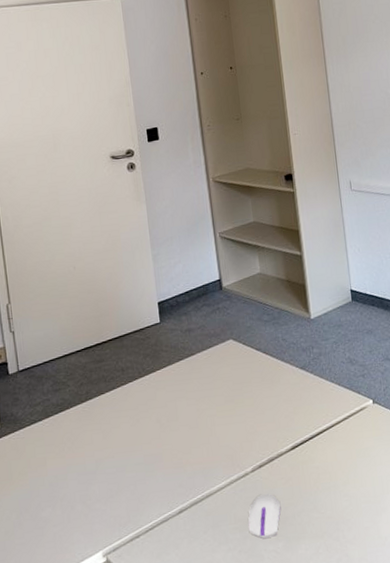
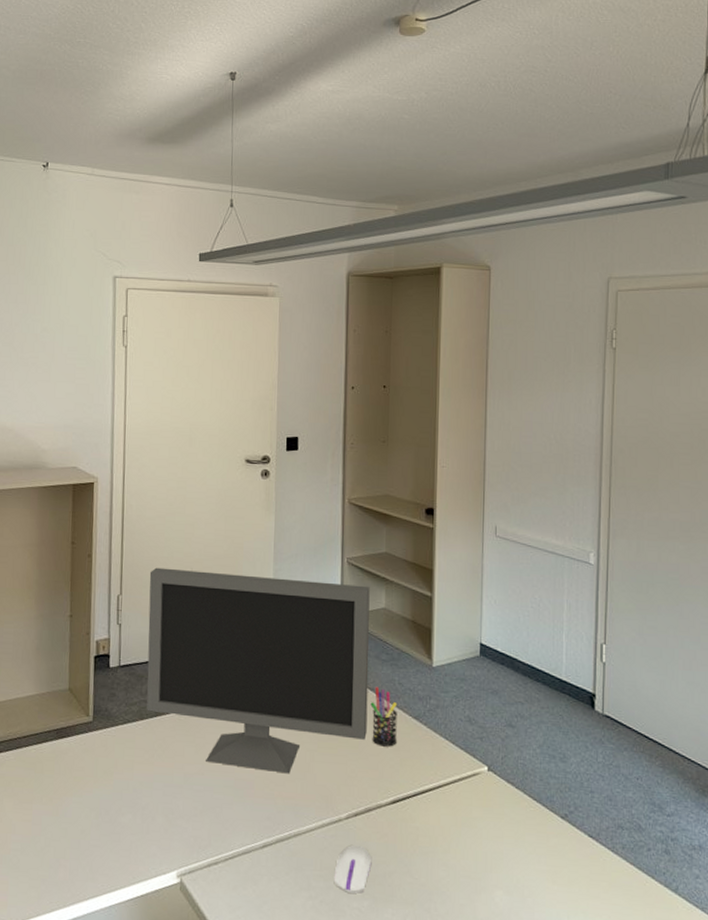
monitor: none [34,255,260,445] -> present [147,567,370,774]
pen holder: none [259,346,288,400] -> present [370,687,398,747]

